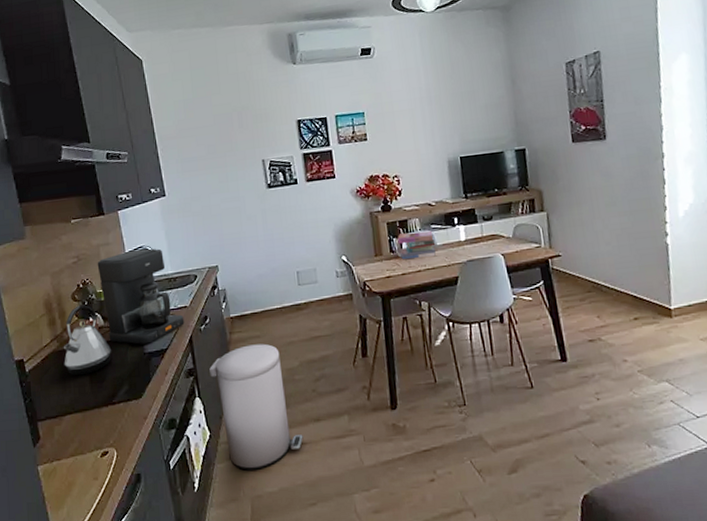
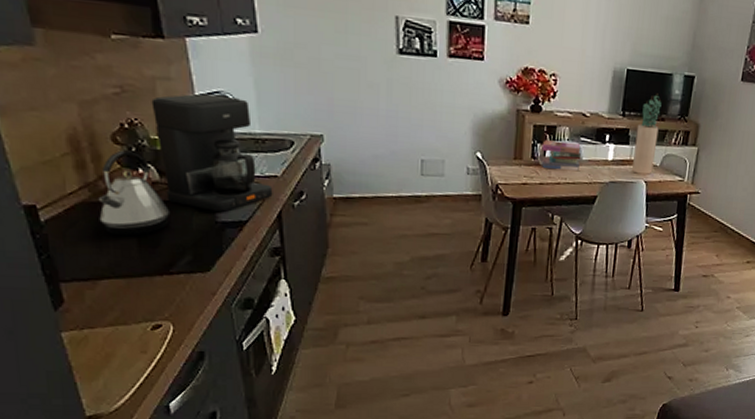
pedal bin: present [209,343,304,471] -> none [301,231,404,359]
vase: none [481,171,507,249] -> present [632,93,662,175]

